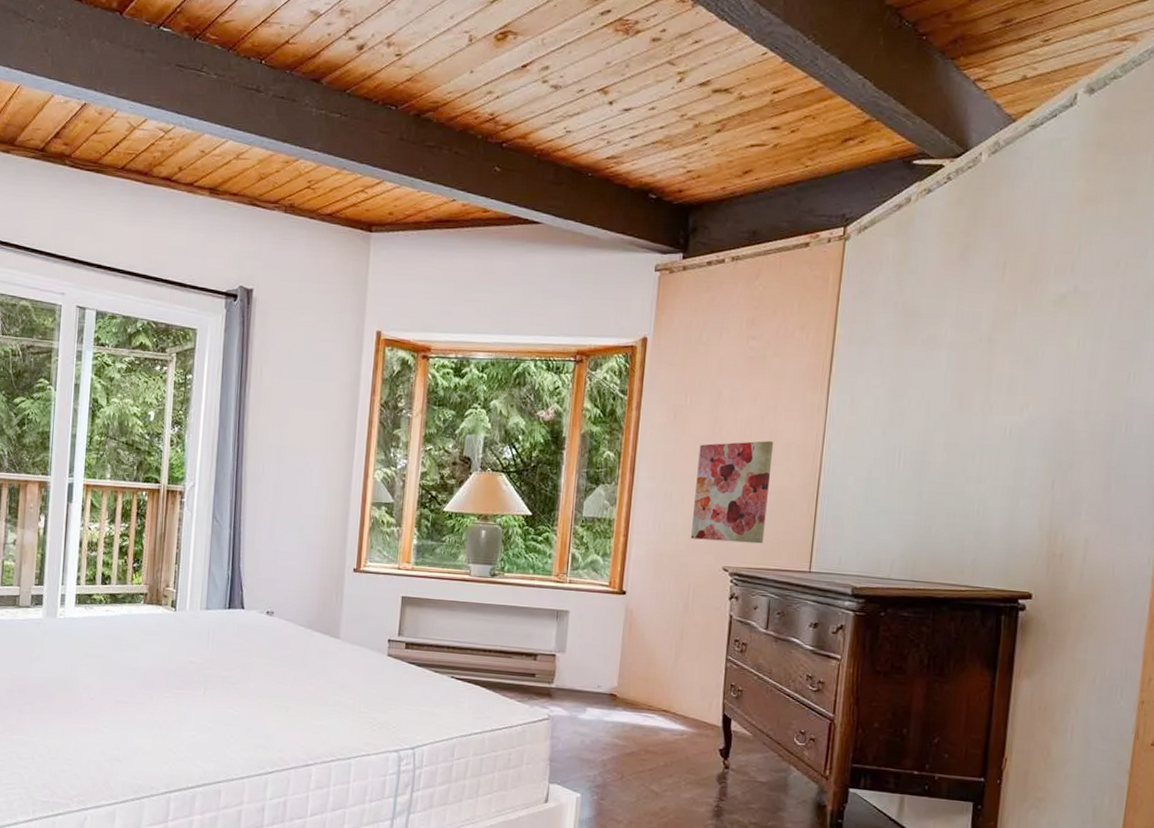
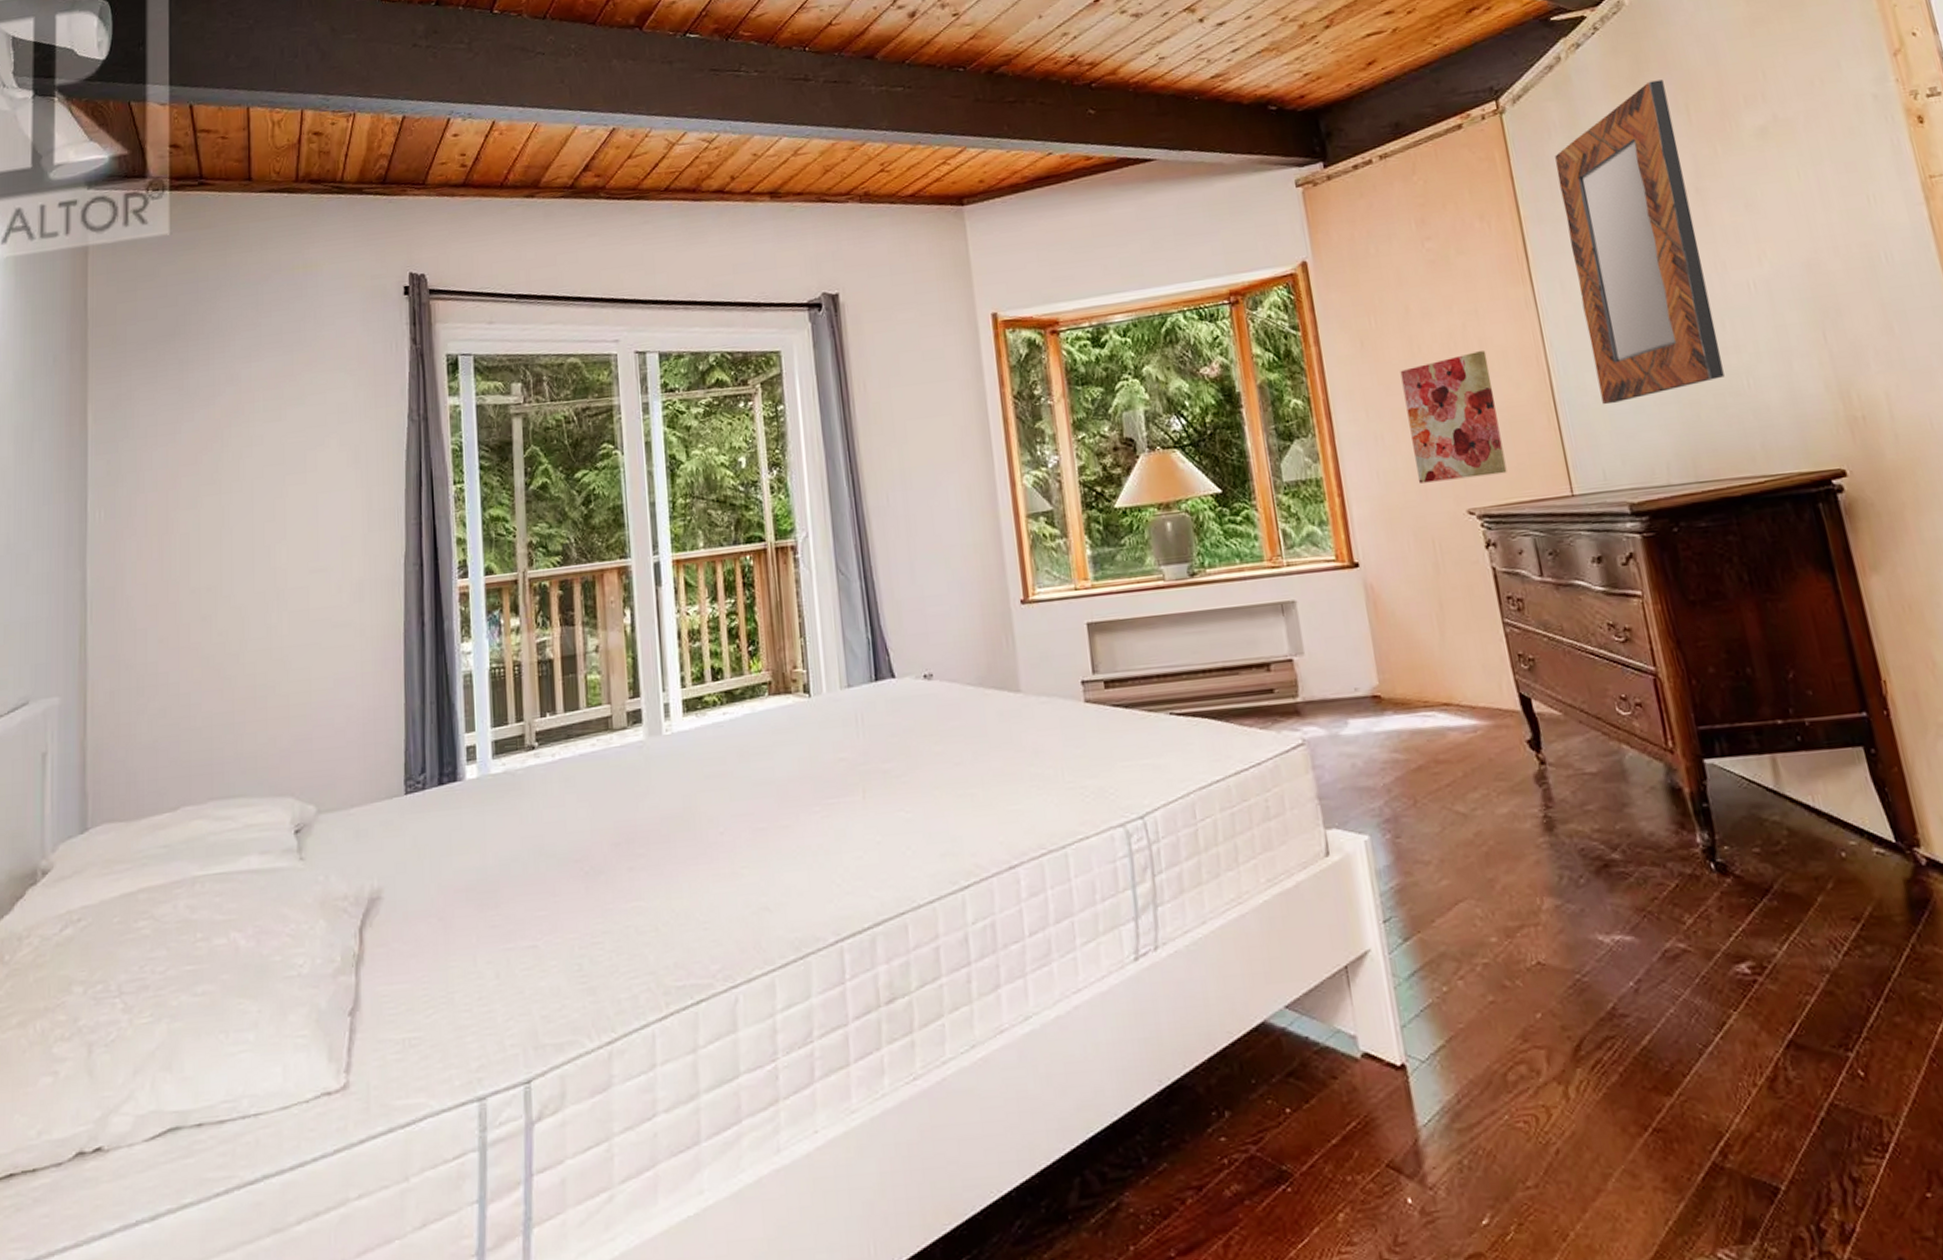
home mirror: none [856,236,992,506] -> present [1555,79,1725,405]

